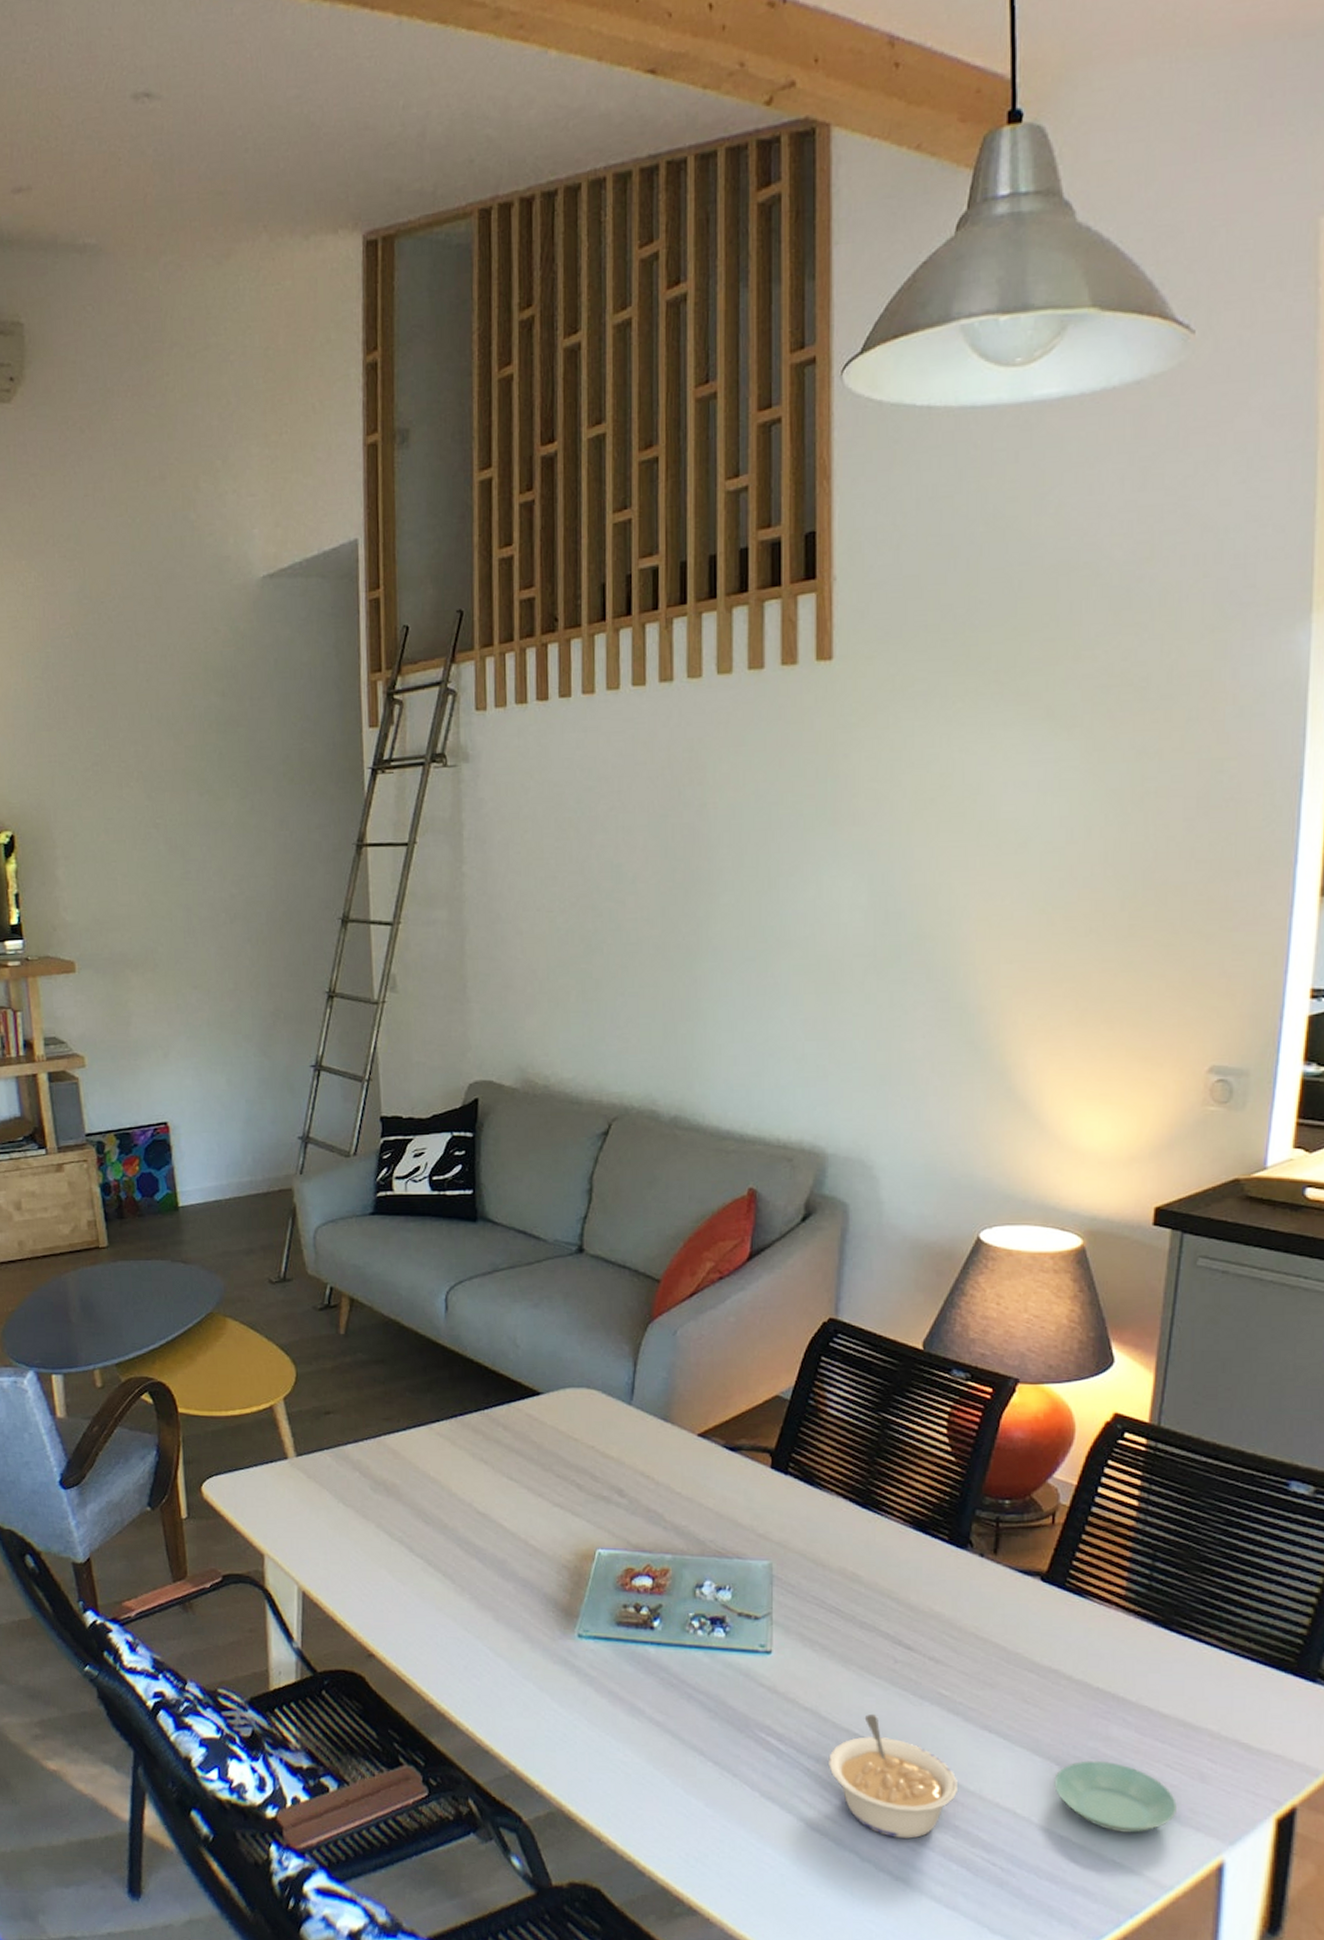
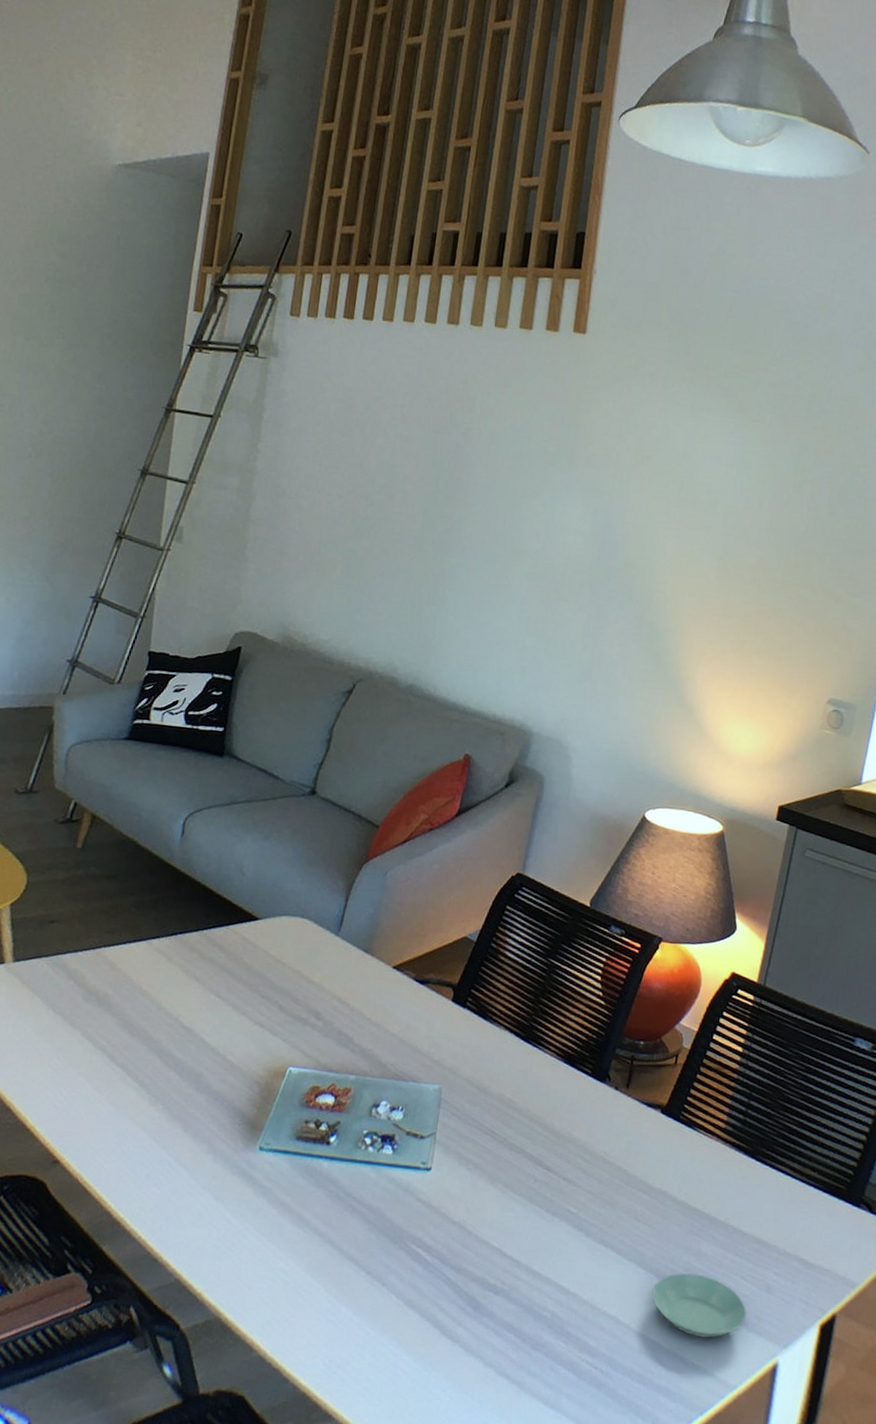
legume: present [829,1714,957,1839] -> none [467,1229,574,1344]

